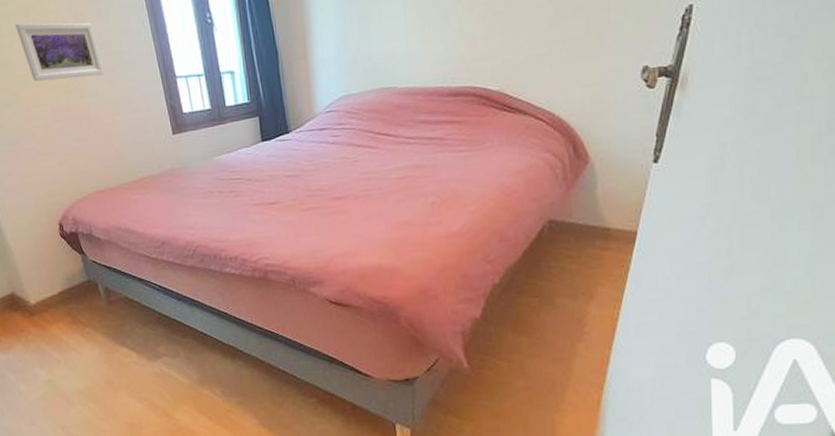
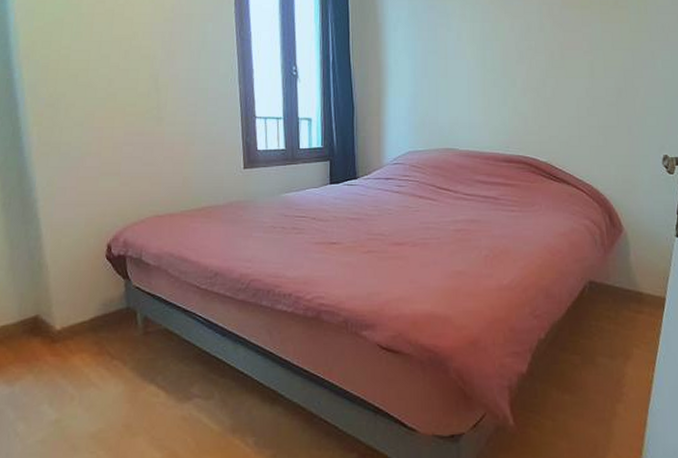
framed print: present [15,22,105,82] -> none [105,52,186,107]

